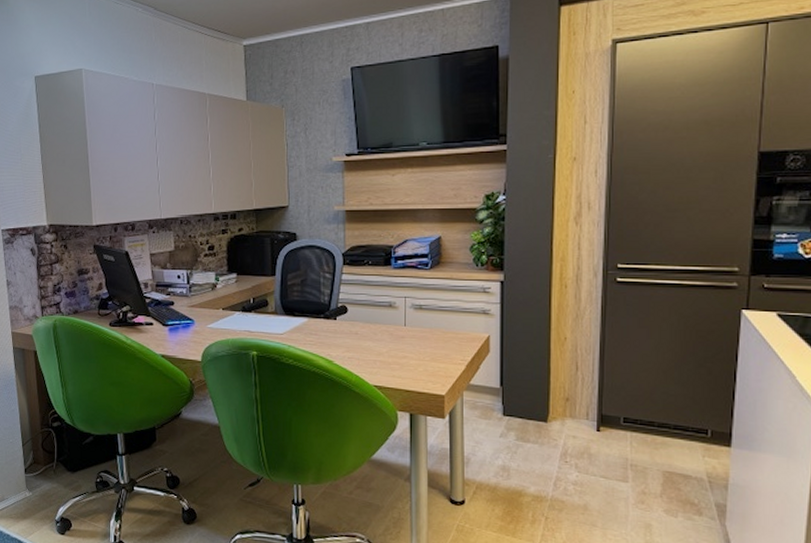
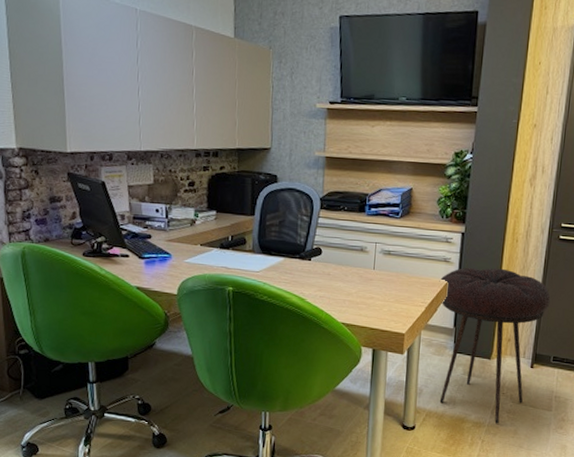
stool: none [479,318,613,498] -> present [439,267,551,424]

